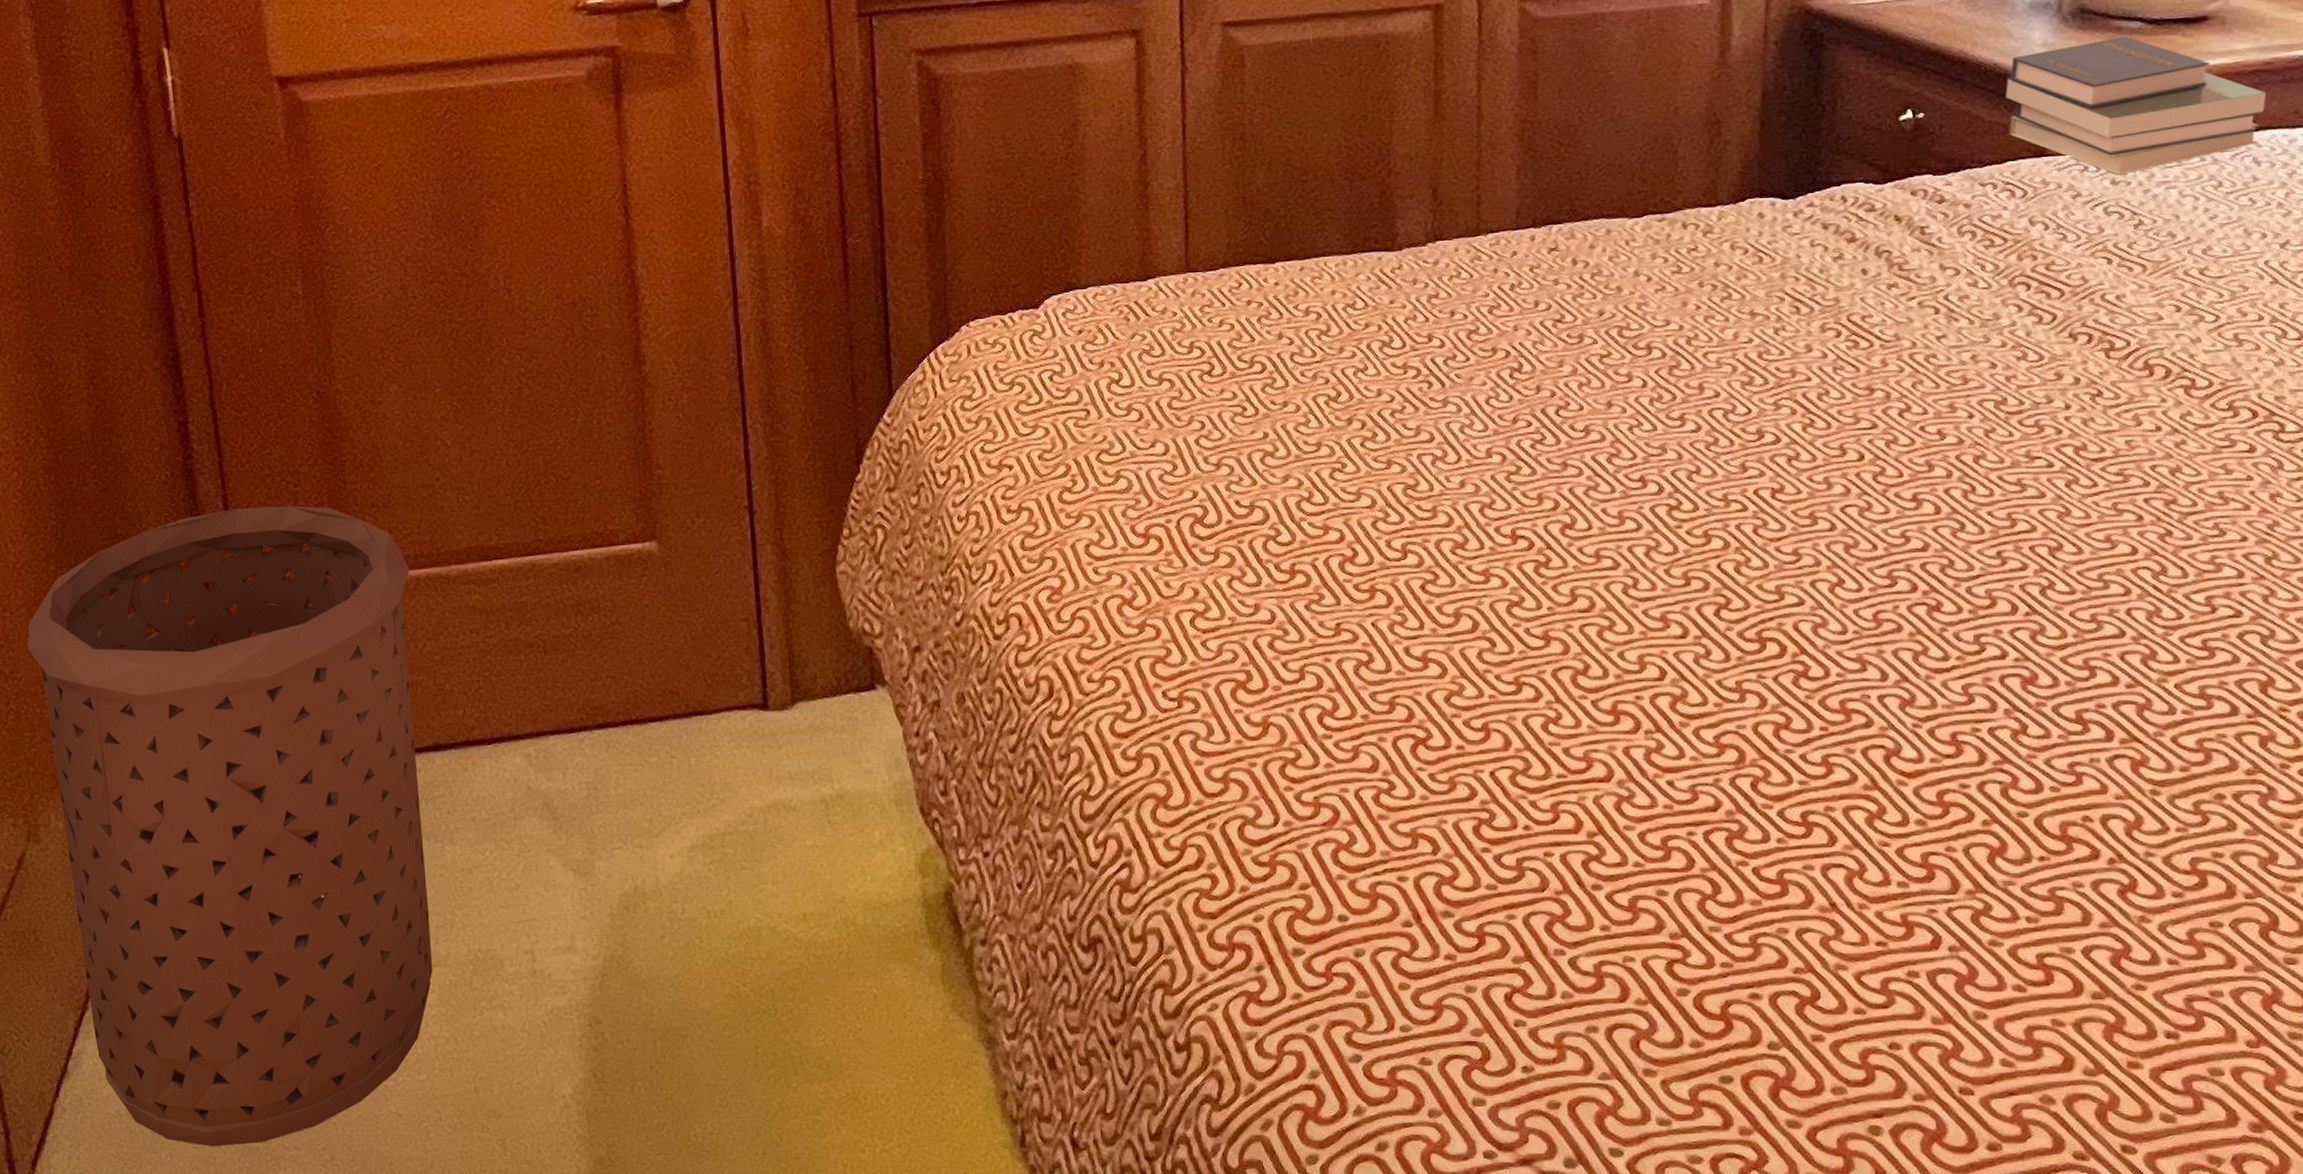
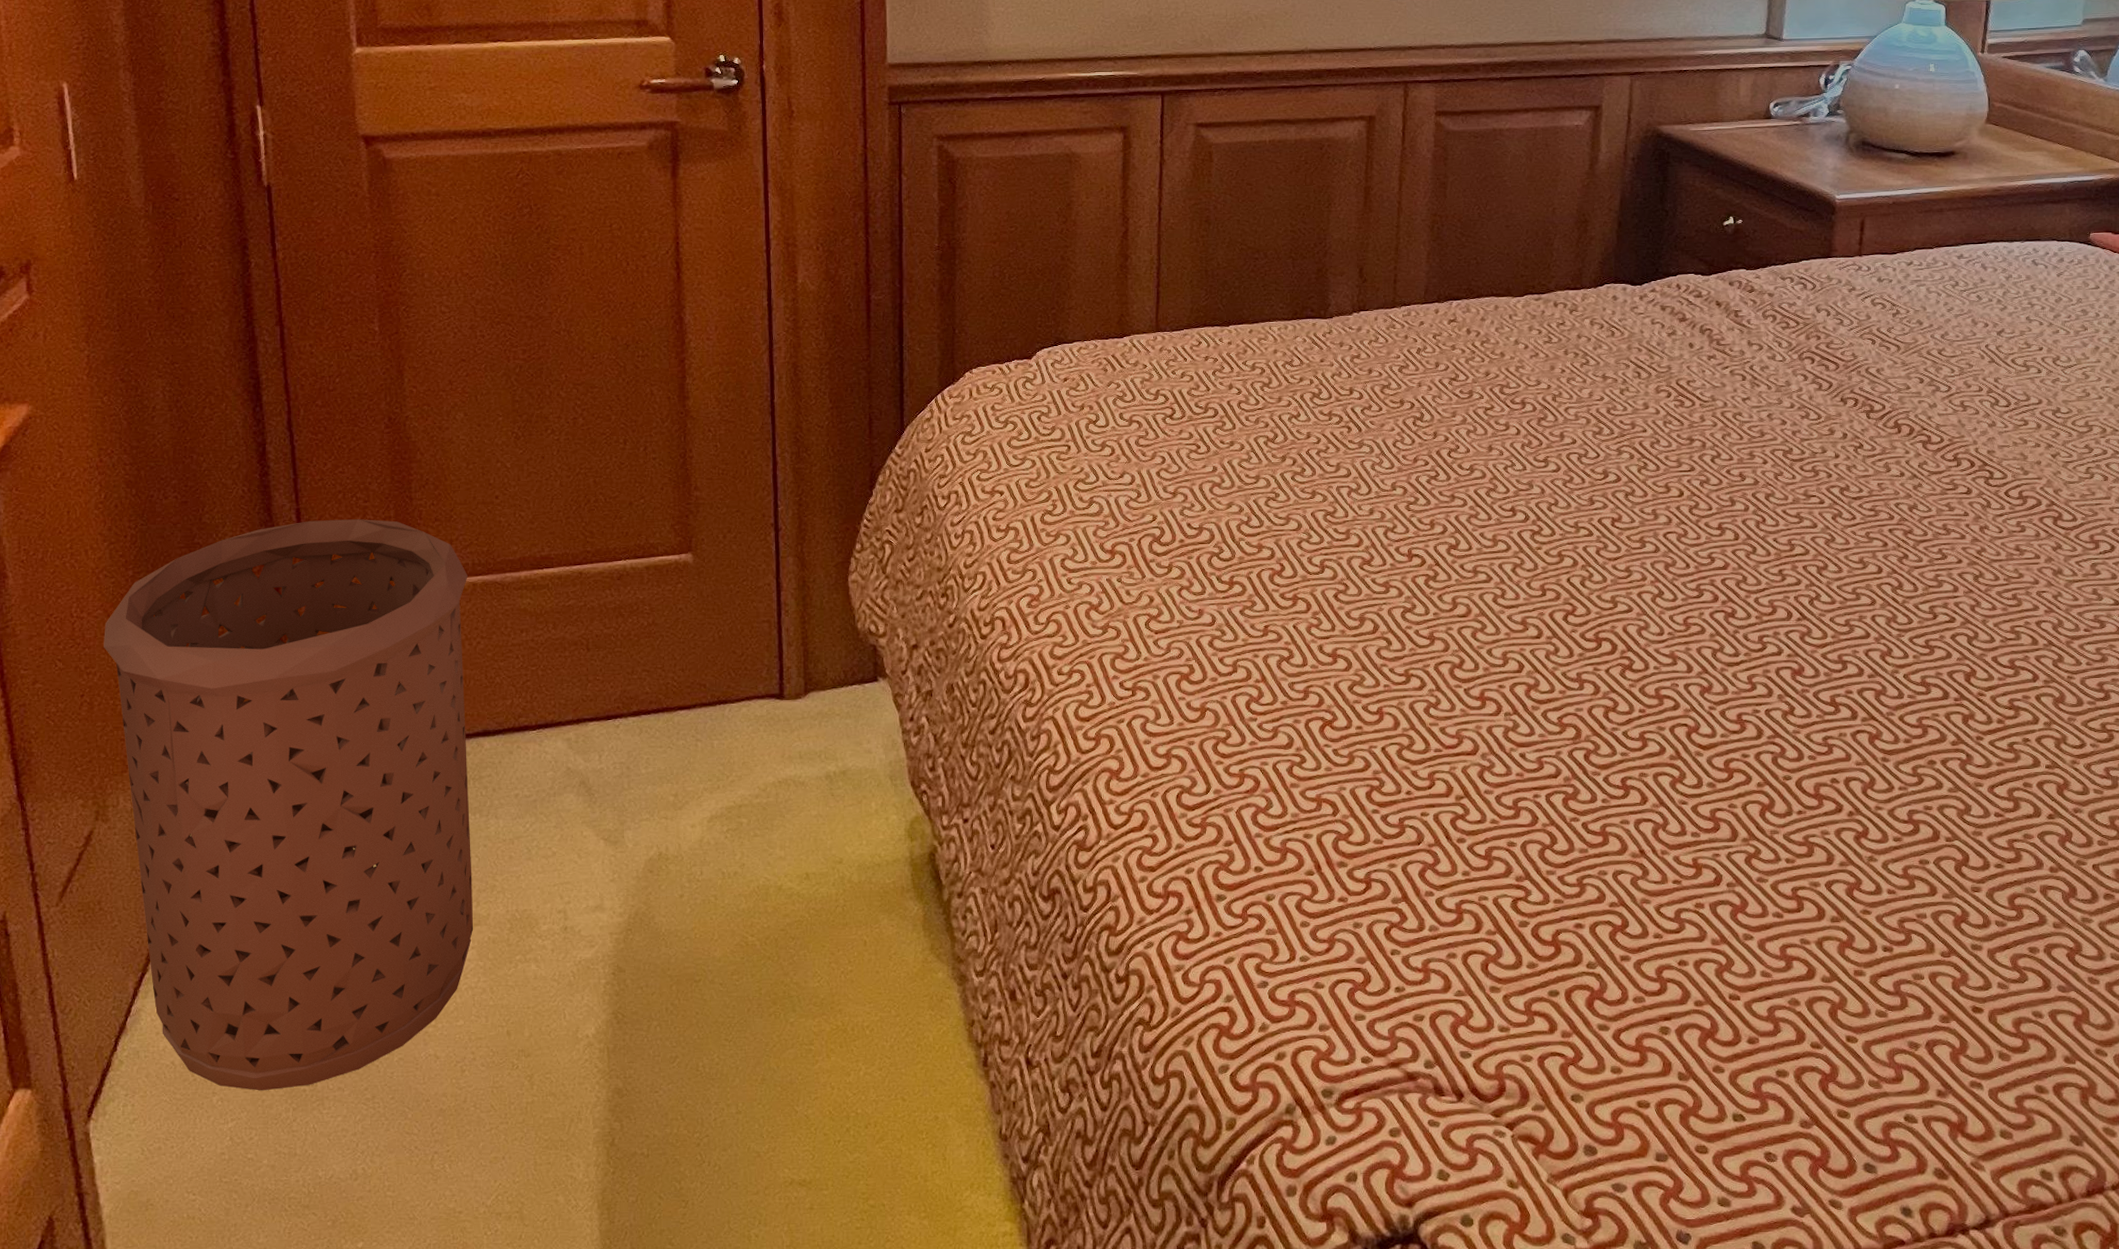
books: present [2004,37,2267,175] -> none [1802,165,1994,274]

